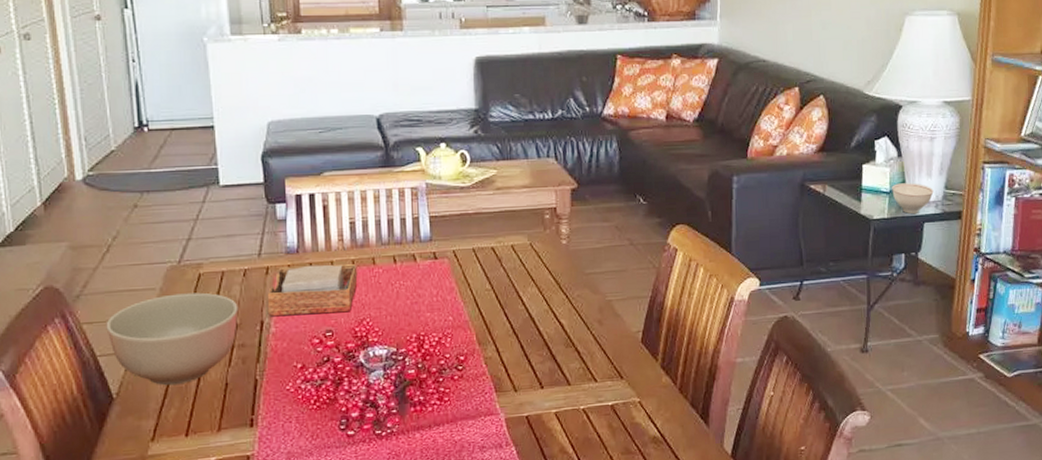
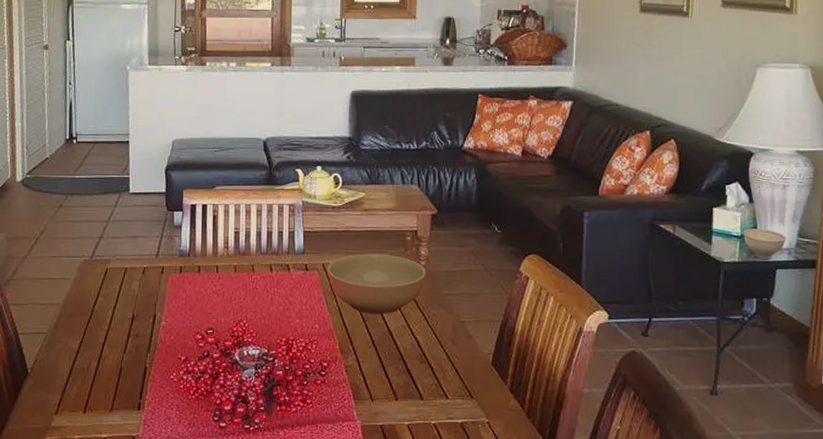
bowl: present [106,292,239,386] -> none [28,285,136,366]
napkin holder: present [267,263,358,317] -> none [160,267,239,313]
bowl: none [459,235,568,301] -> present [327,253,426,315]

